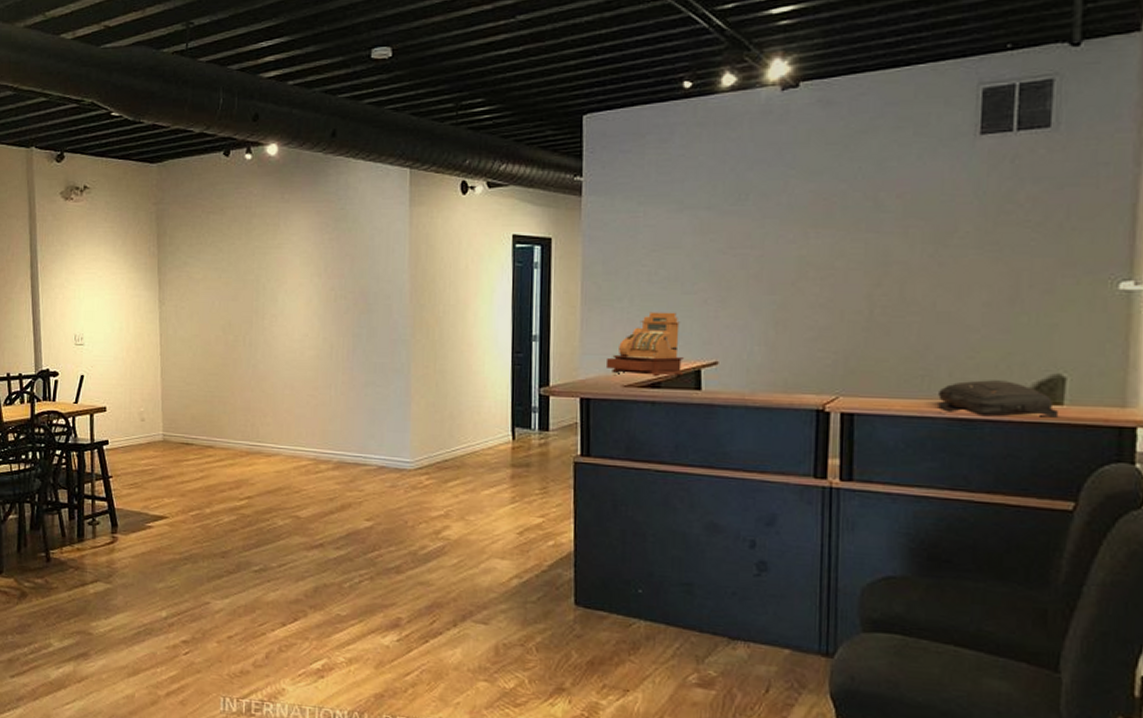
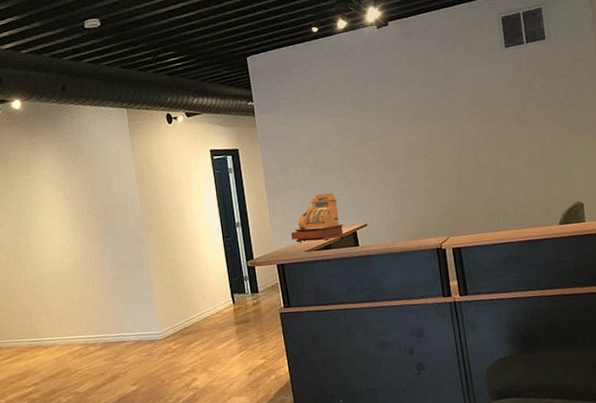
laptop bag: present [938,380,1060,418] -> none [510,210,584,238]

